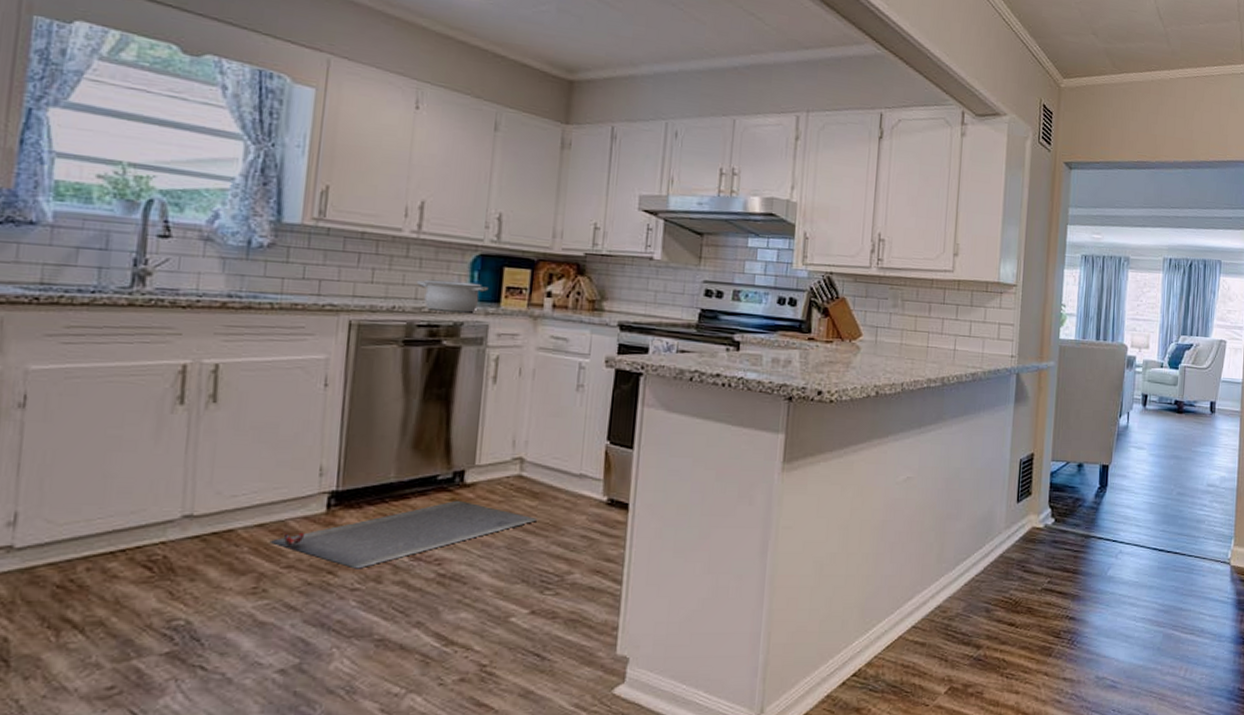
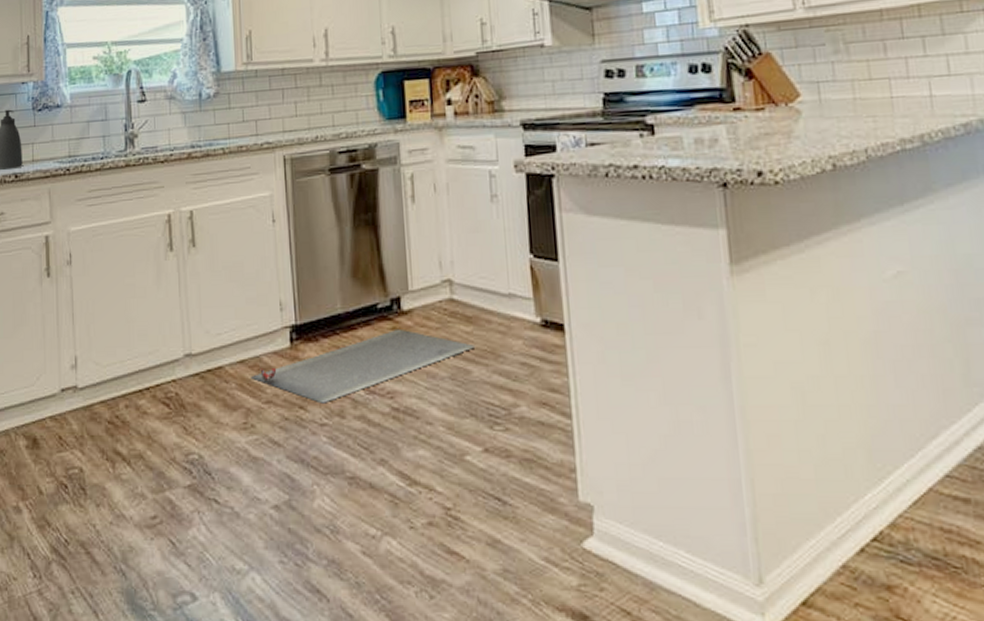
cooking pot: present [416,279,489,313] -> none [331,101,394,135]

